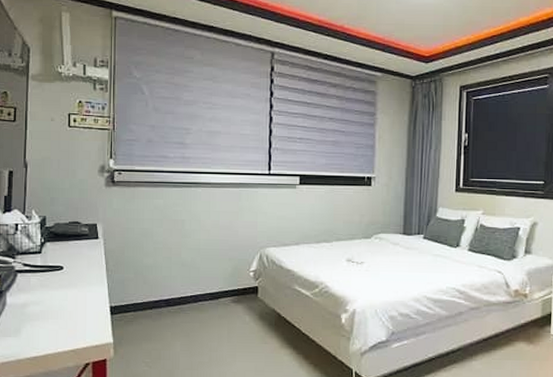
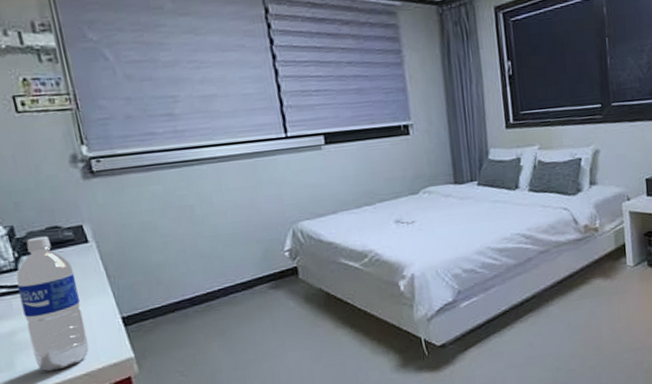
water bottle: none [37,228,82,343] -> present [16,236,89,372]

